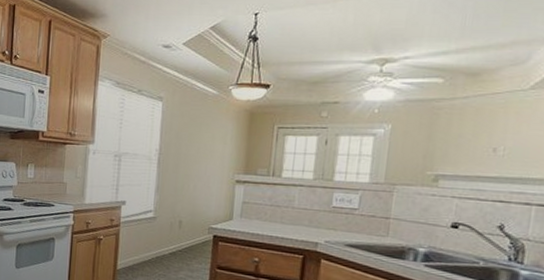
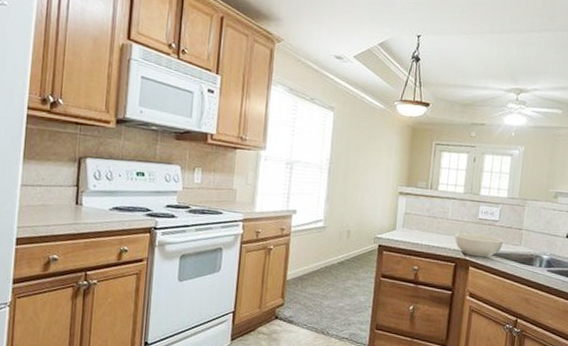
bowl: none [302,222,365,250] -> present [454,233,504,258]

